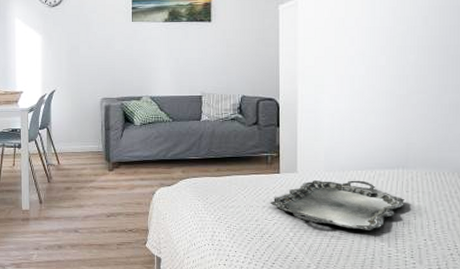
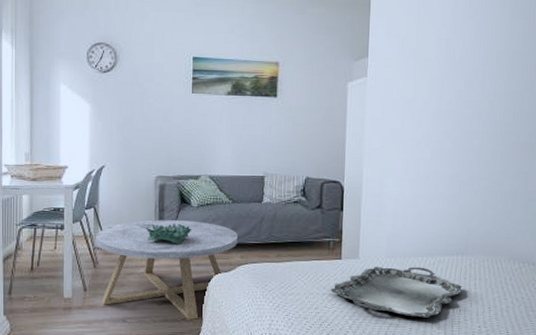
coffee table: none [49,138,179,231] -> present [96,220,238,321]
decorative bowl: none [94,140,135,161] -> present [146,223,191,245]

